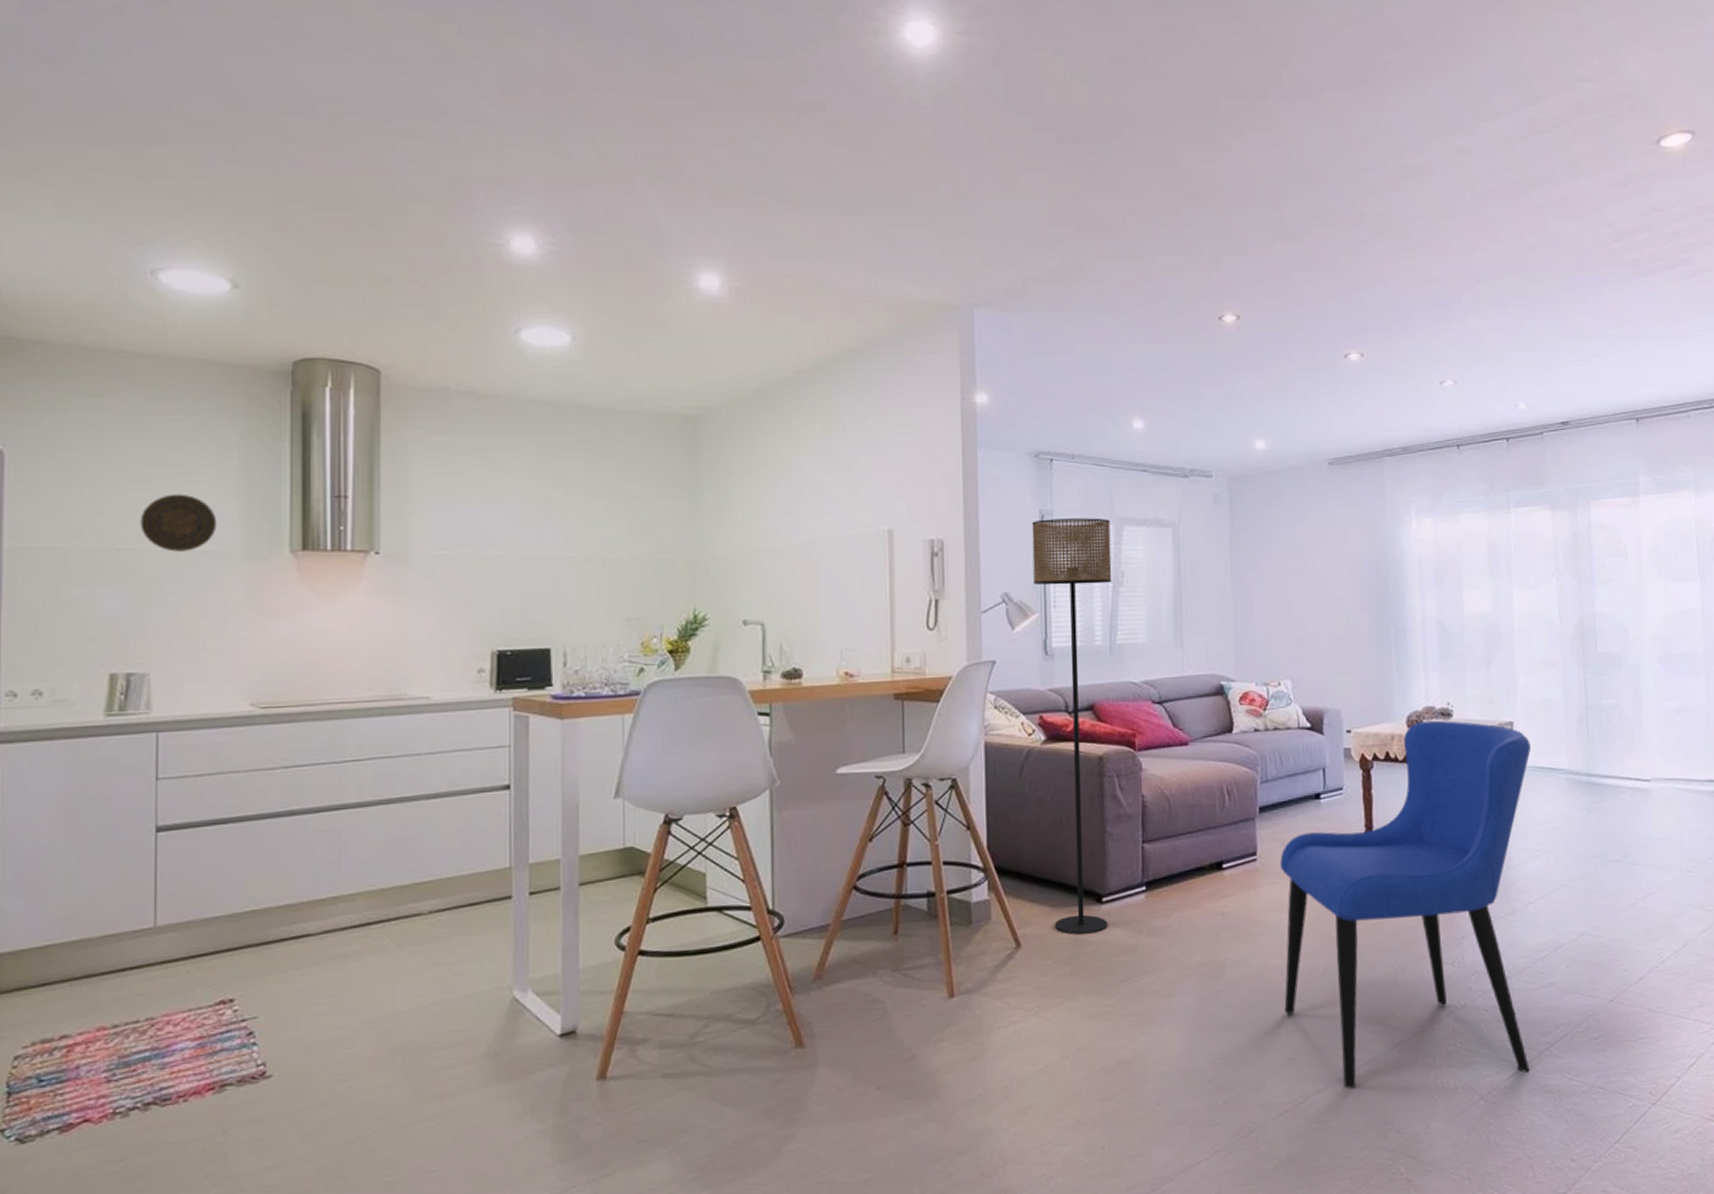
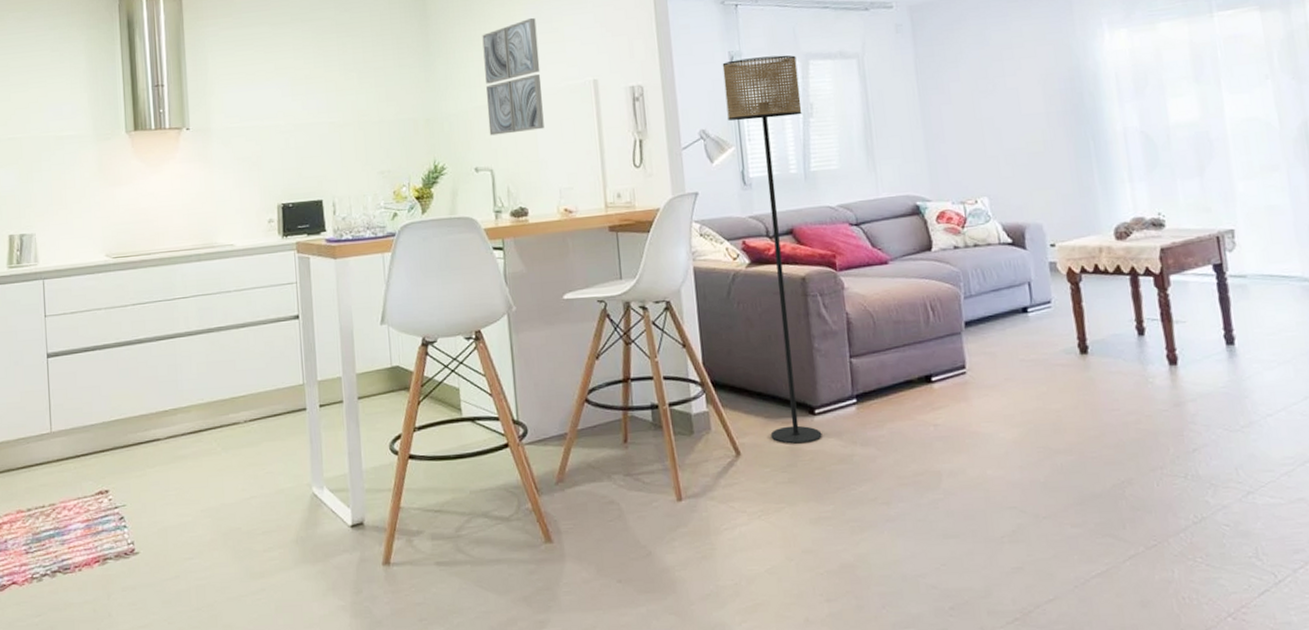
decorative plate: present [140,493,217,552] -> none [22,92,74,138]
wall art: none [762,453,829,585] -> present [482,17,544,136]
dining chair: present [1280,720,1531,1089] -> none [990,231,1283,600]

